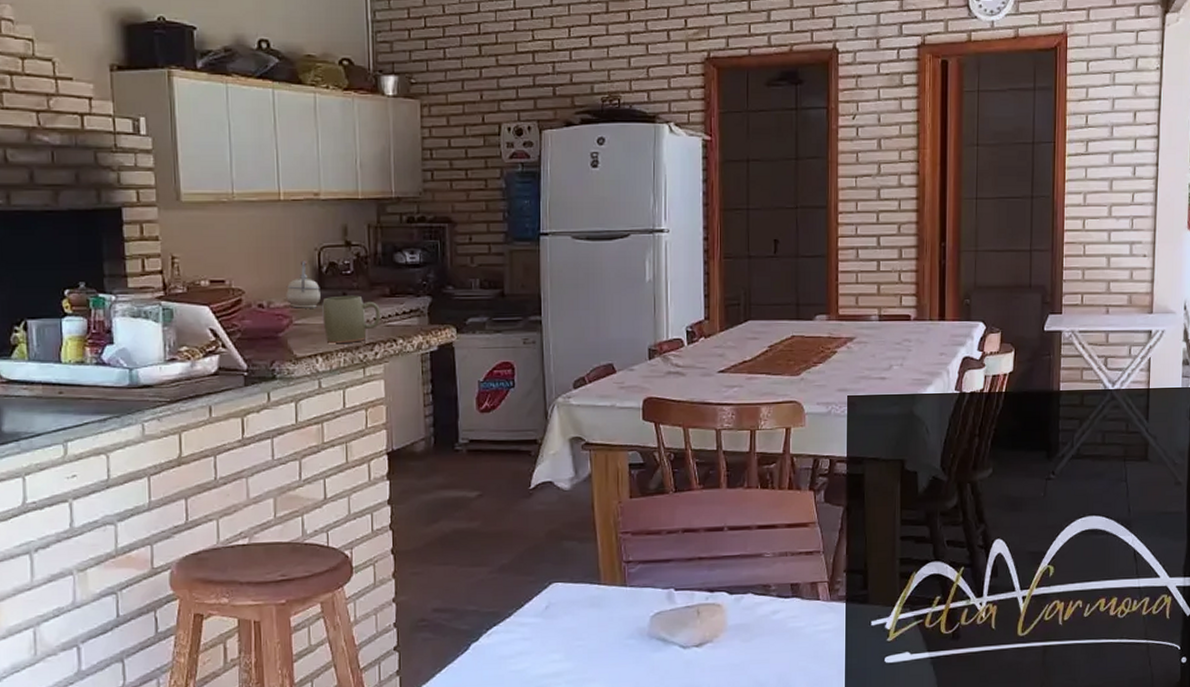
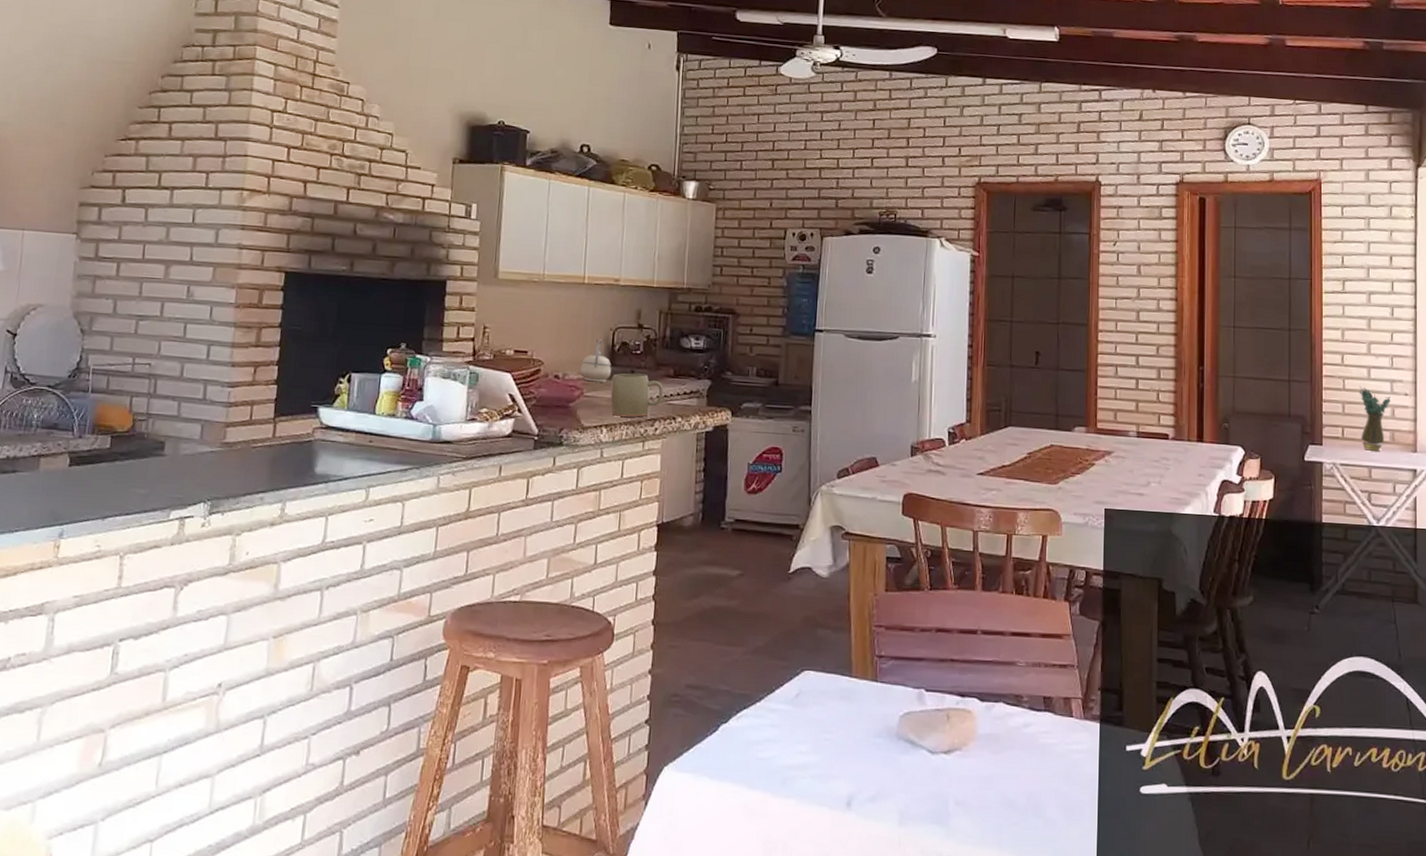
vase: none [1098,251,1130,315] -> present [1359,386,1391,451]

